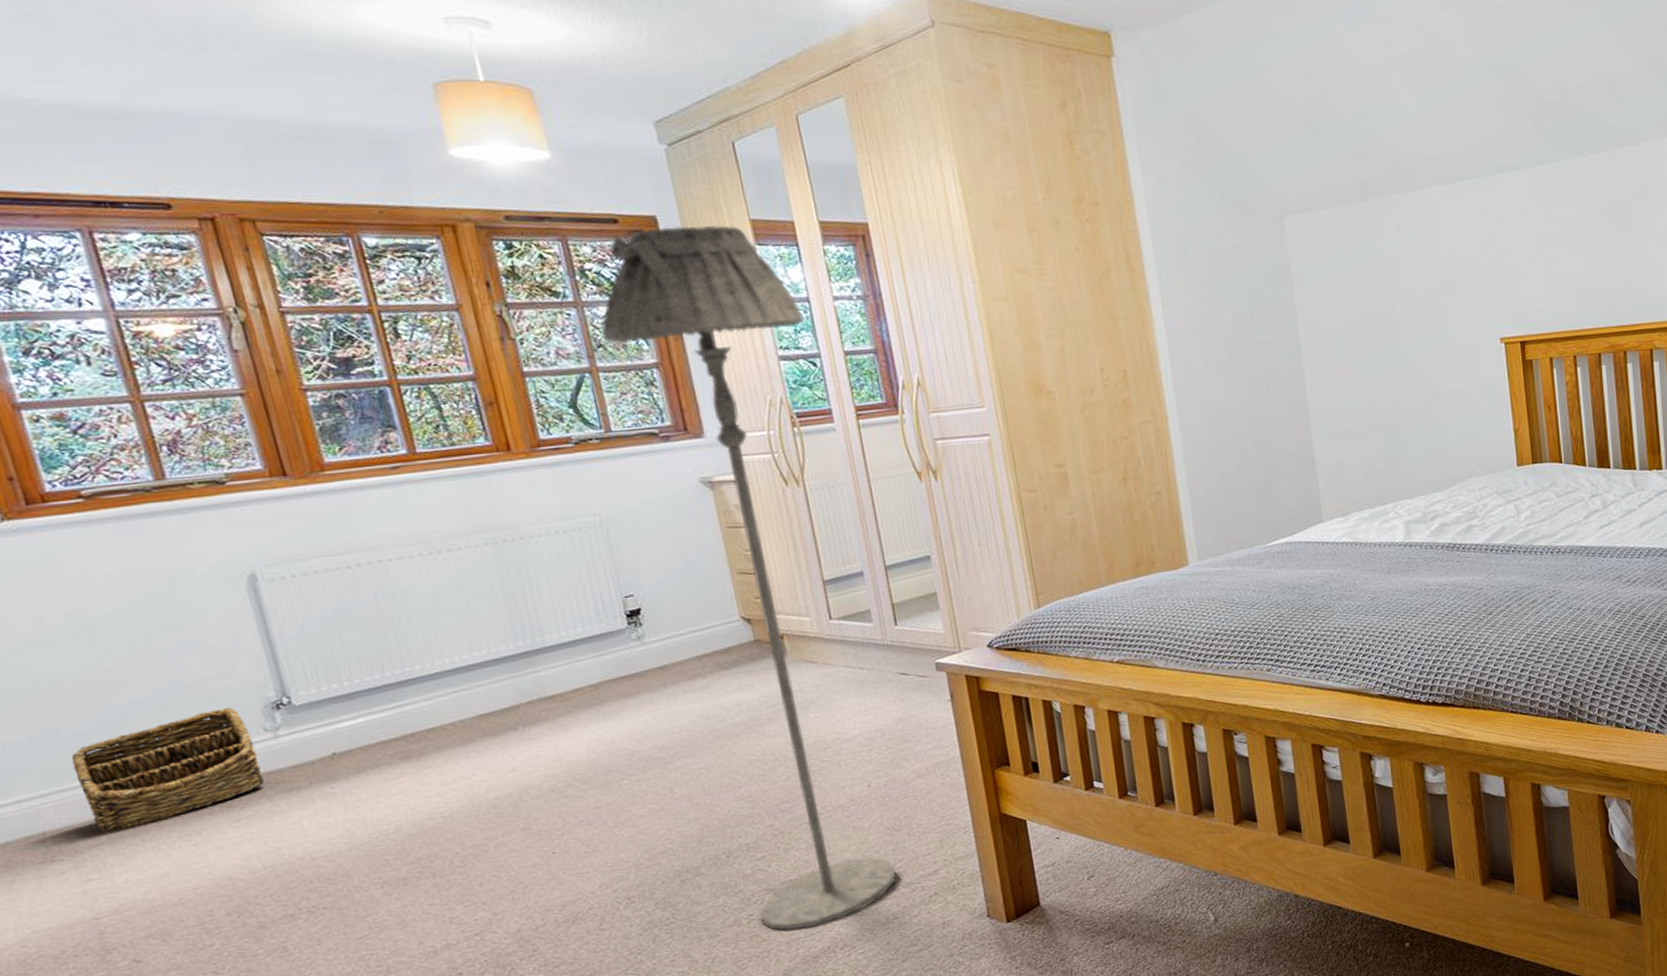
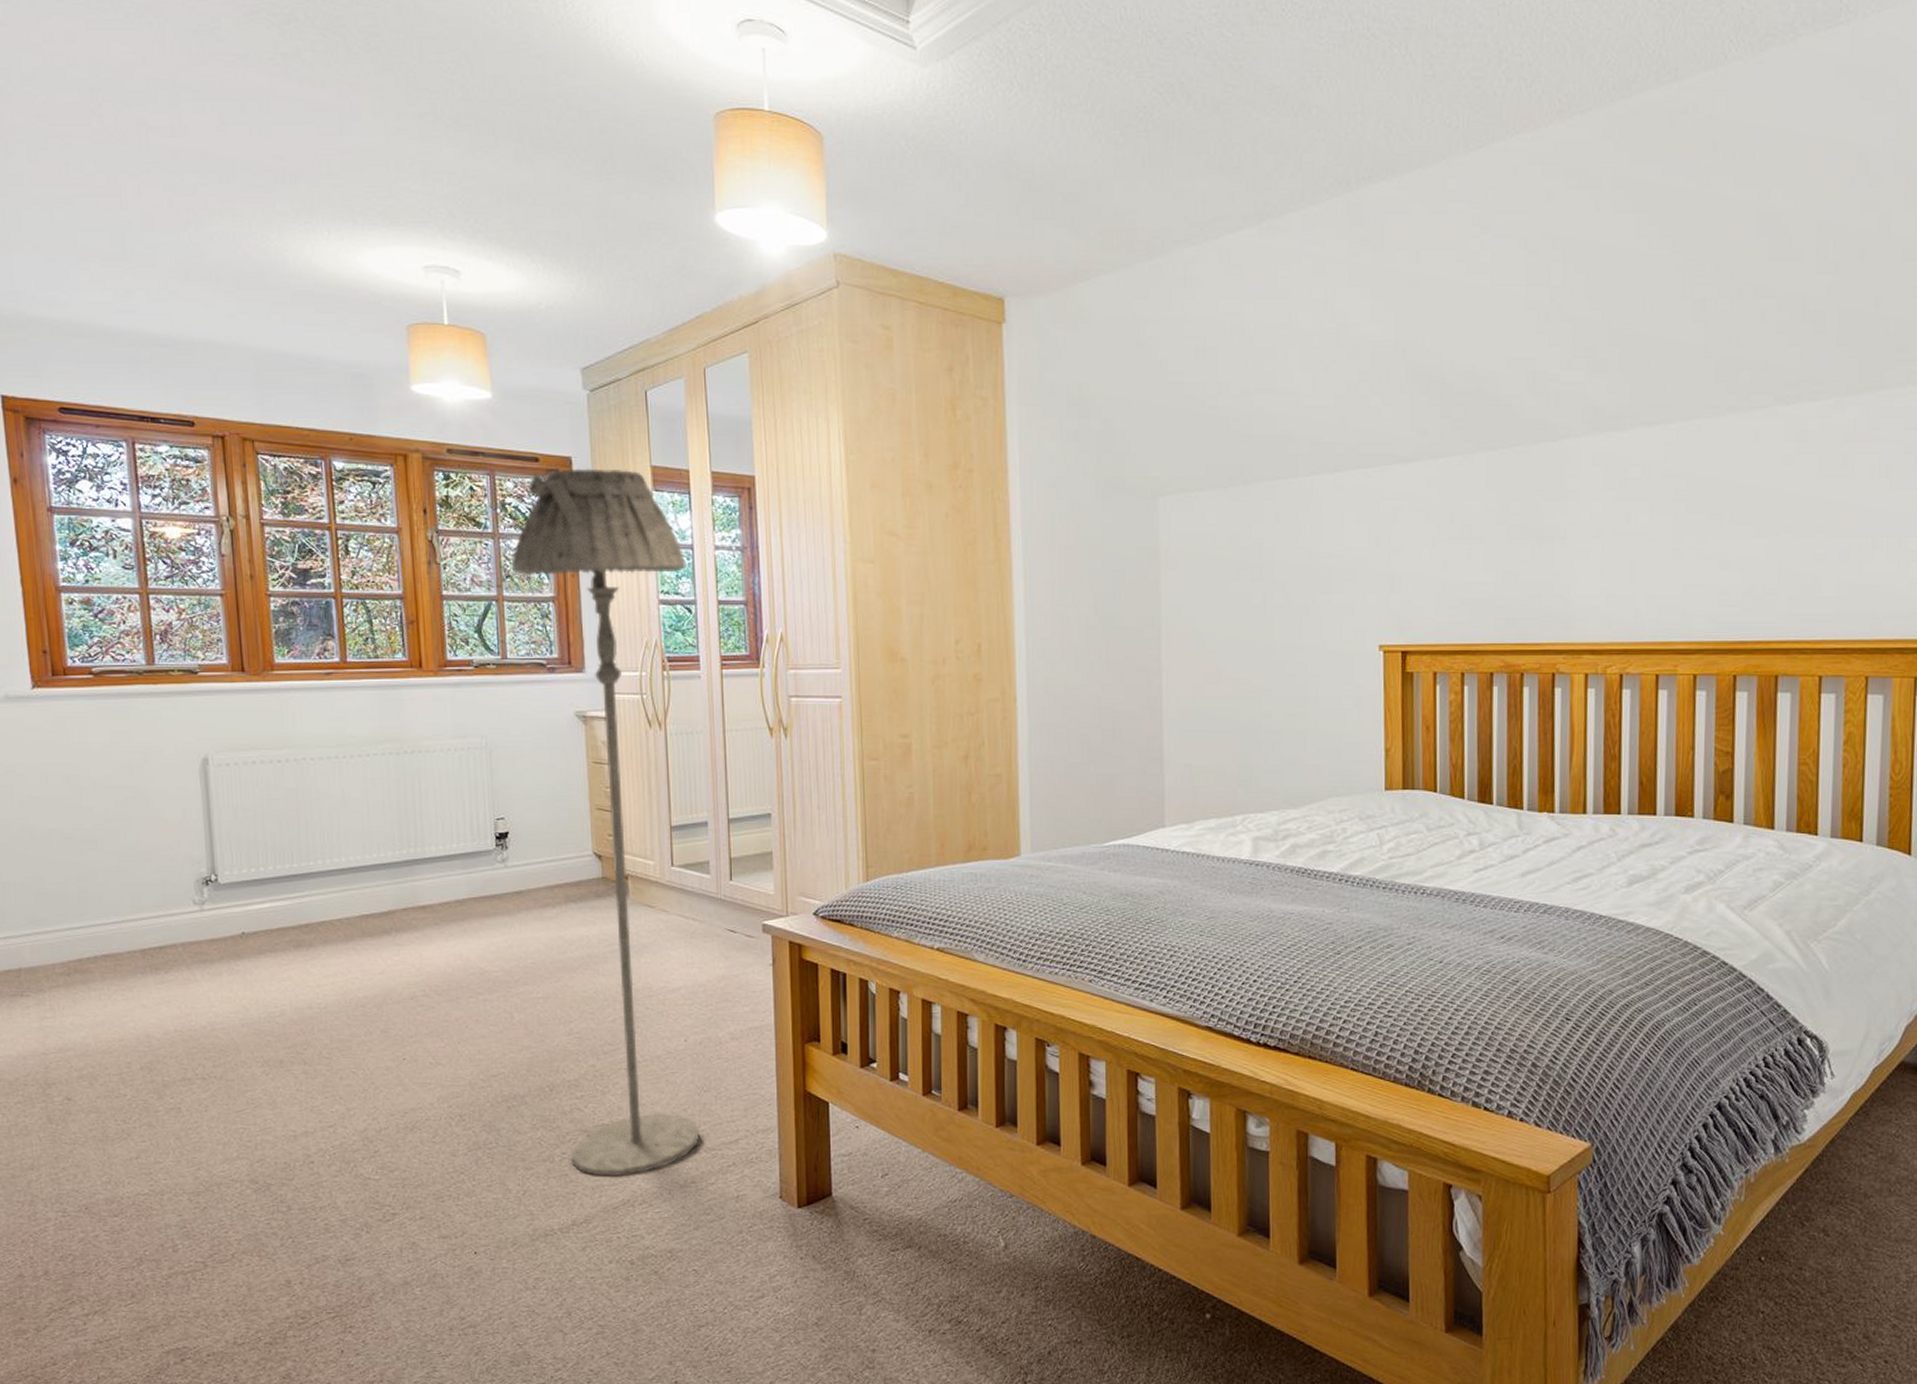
basket: present [71,707,265,833] -> none [49,877,187,977]

